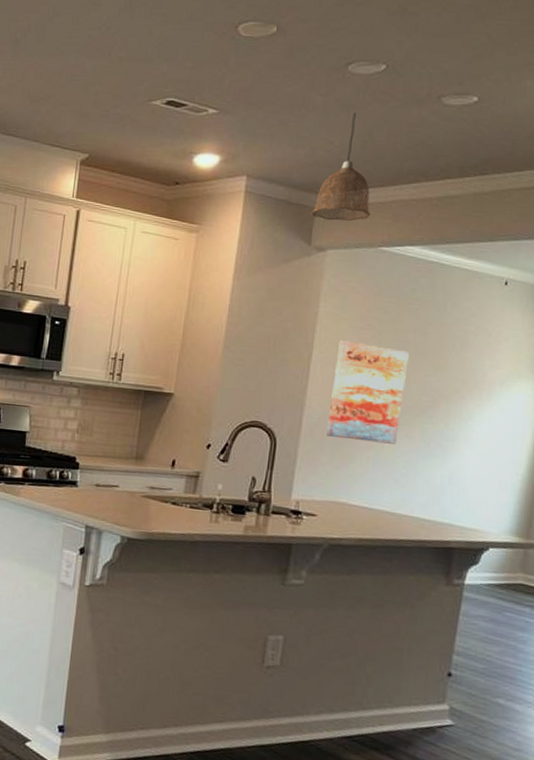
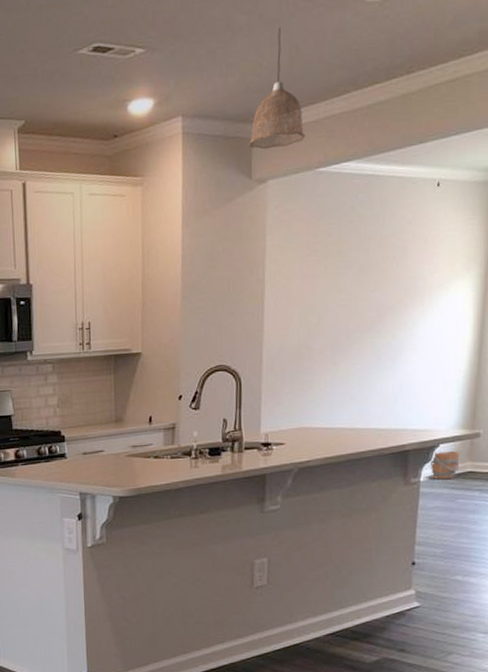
wall art: present [327,340,409,444] -> none [286,270,354,367]
bucket: none [476,554,513,589] -> present [430,451,461,480]

